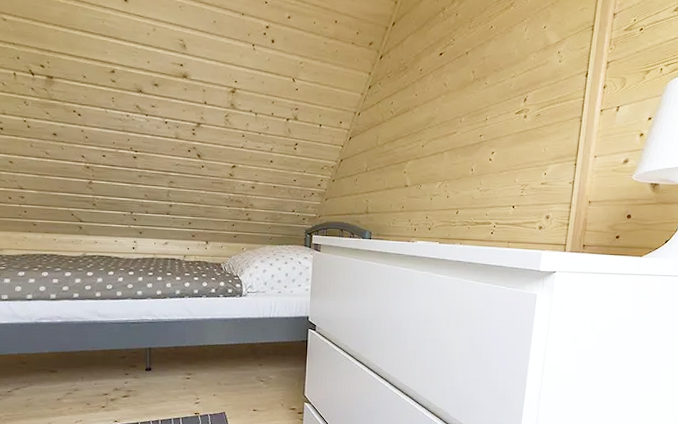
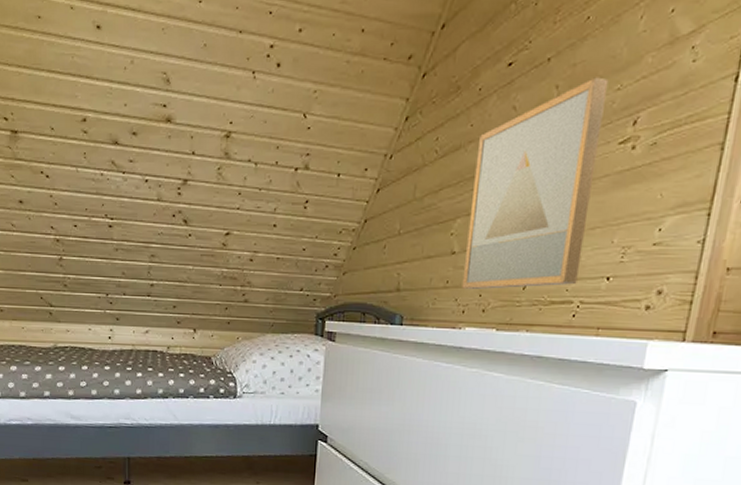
wall art: none [413,67,507,214] -> present [462,77,609,290]

